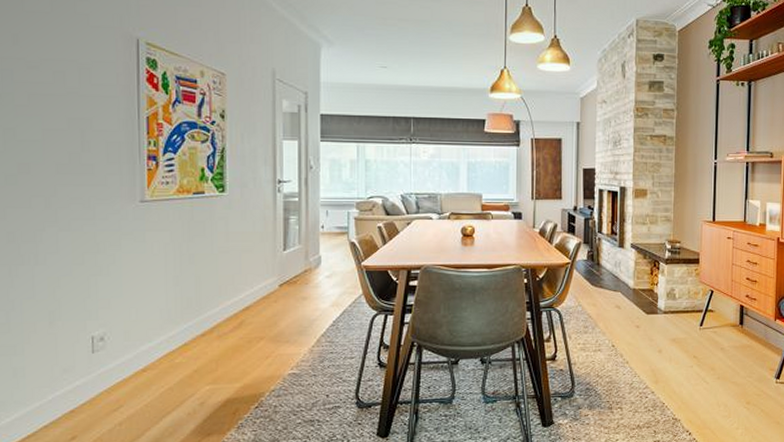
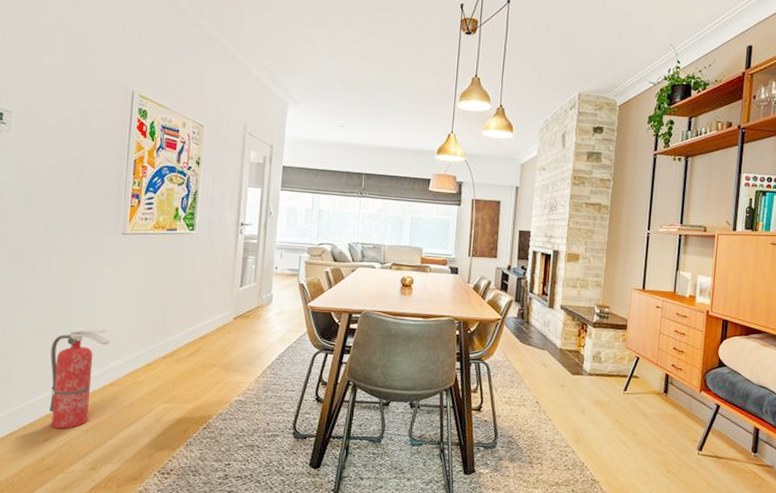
fire extinguisher: none [68,310,137,425] -> present [48,329,110,429]

